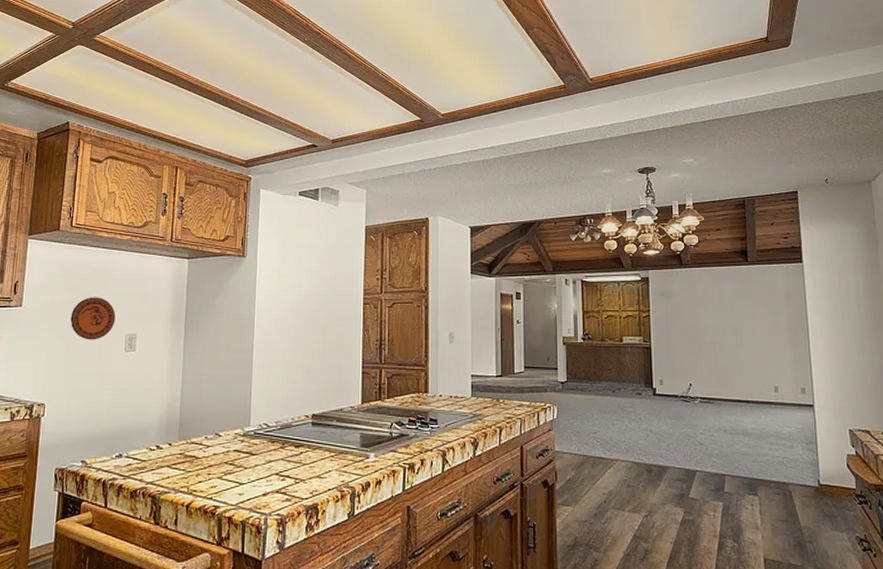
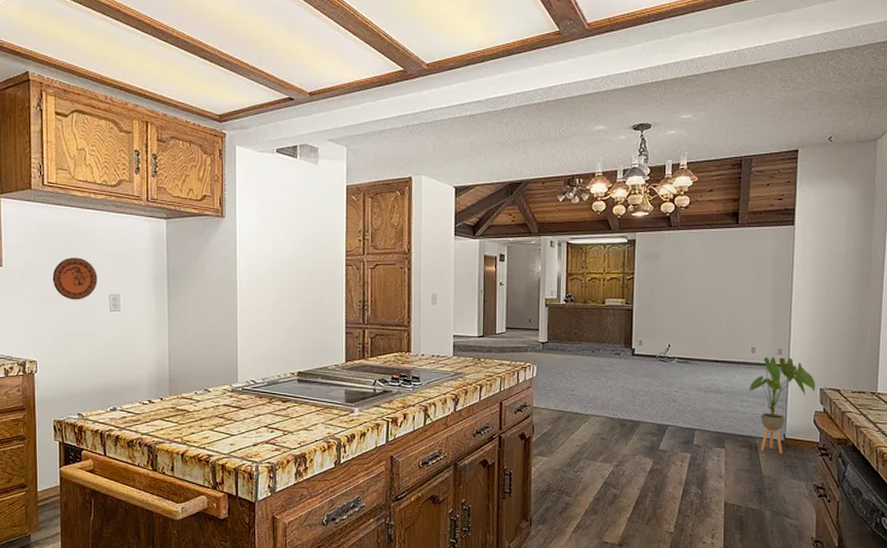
house plant: none [776,397,845,503] -> present [749,357,816,455]

